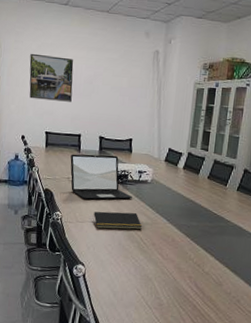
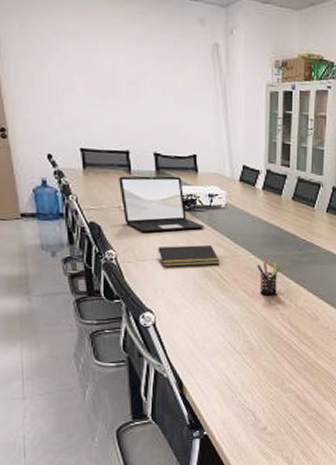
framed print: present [29,53,74,102] -> none [44,42,111,109]
pen holder: none [172,231,192,260] -> present [257,262,280,296]

